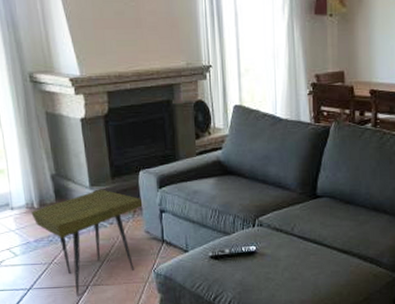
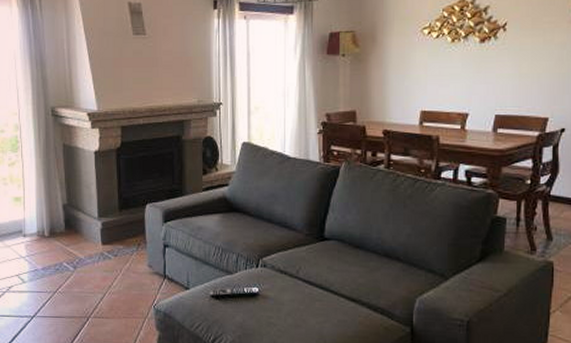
side table: present [31,189,143,296] -> none [41,220,147,327]

